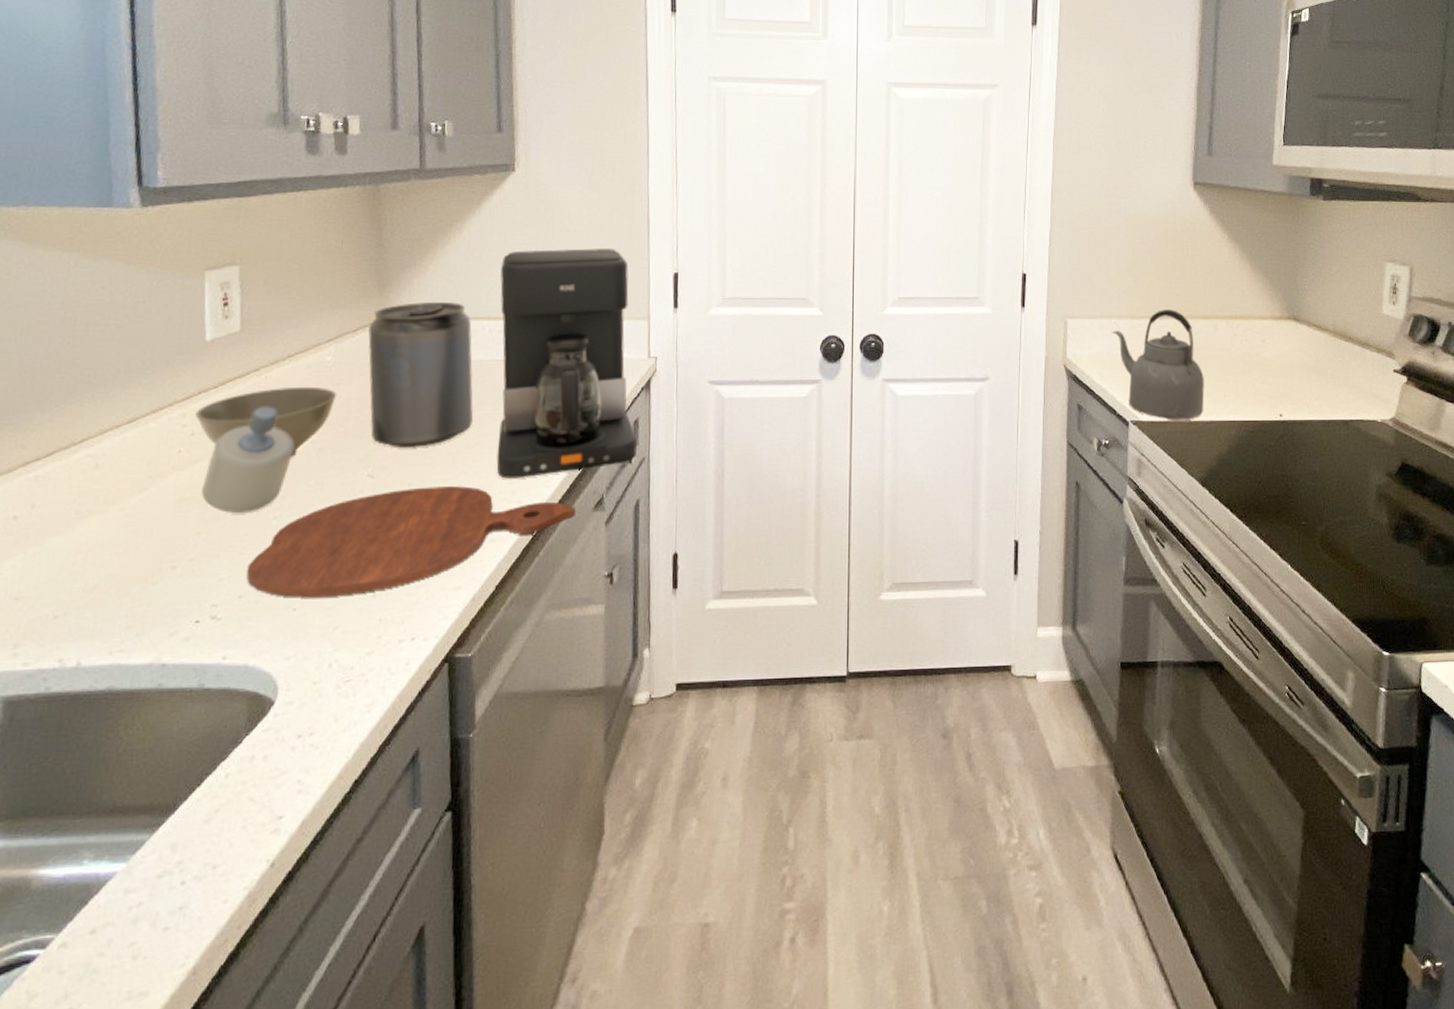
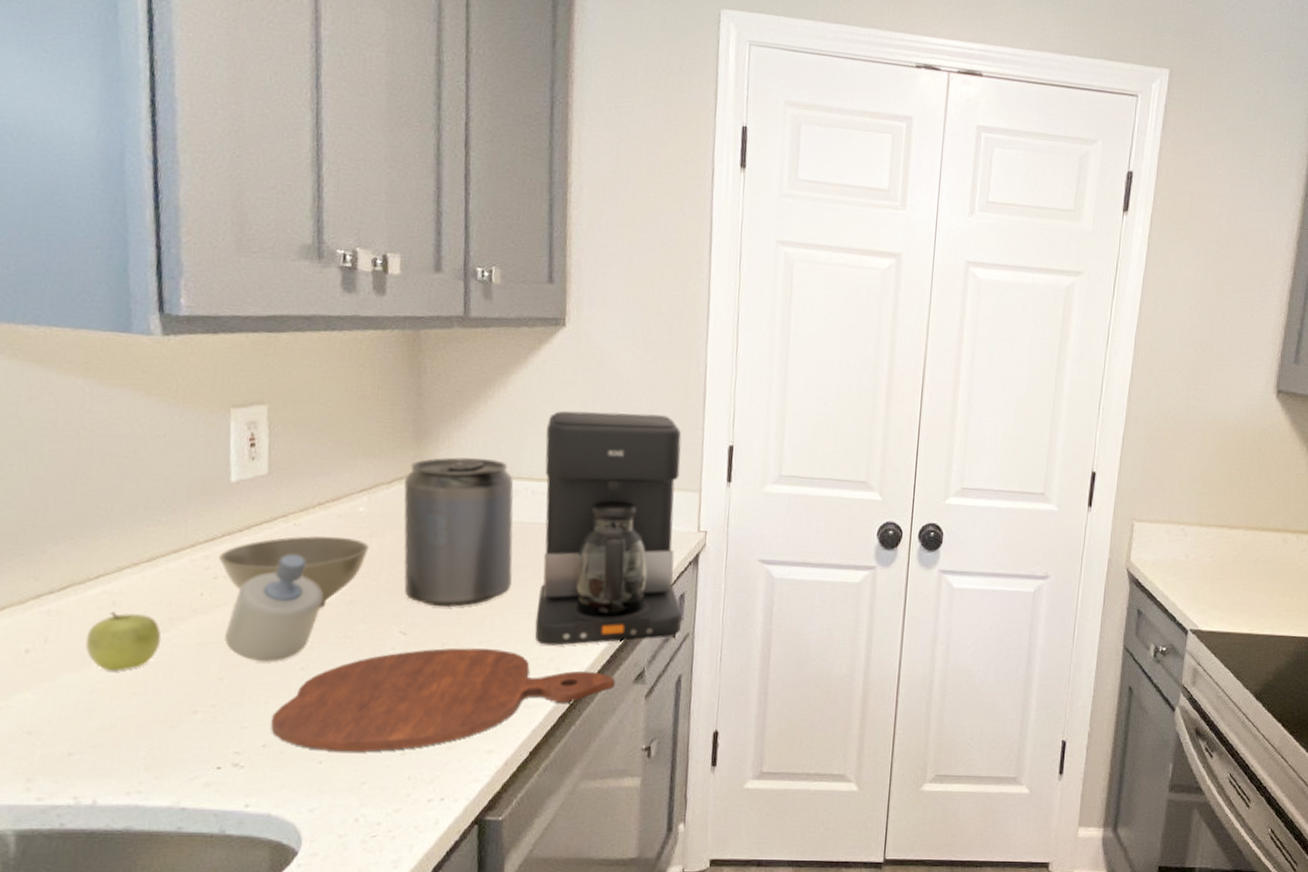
fruit: none [70,474,142,533] -> present [85,611,162,672]
kettle: present [1112,310,1205,420] -> none [1179,519,1269,632]

